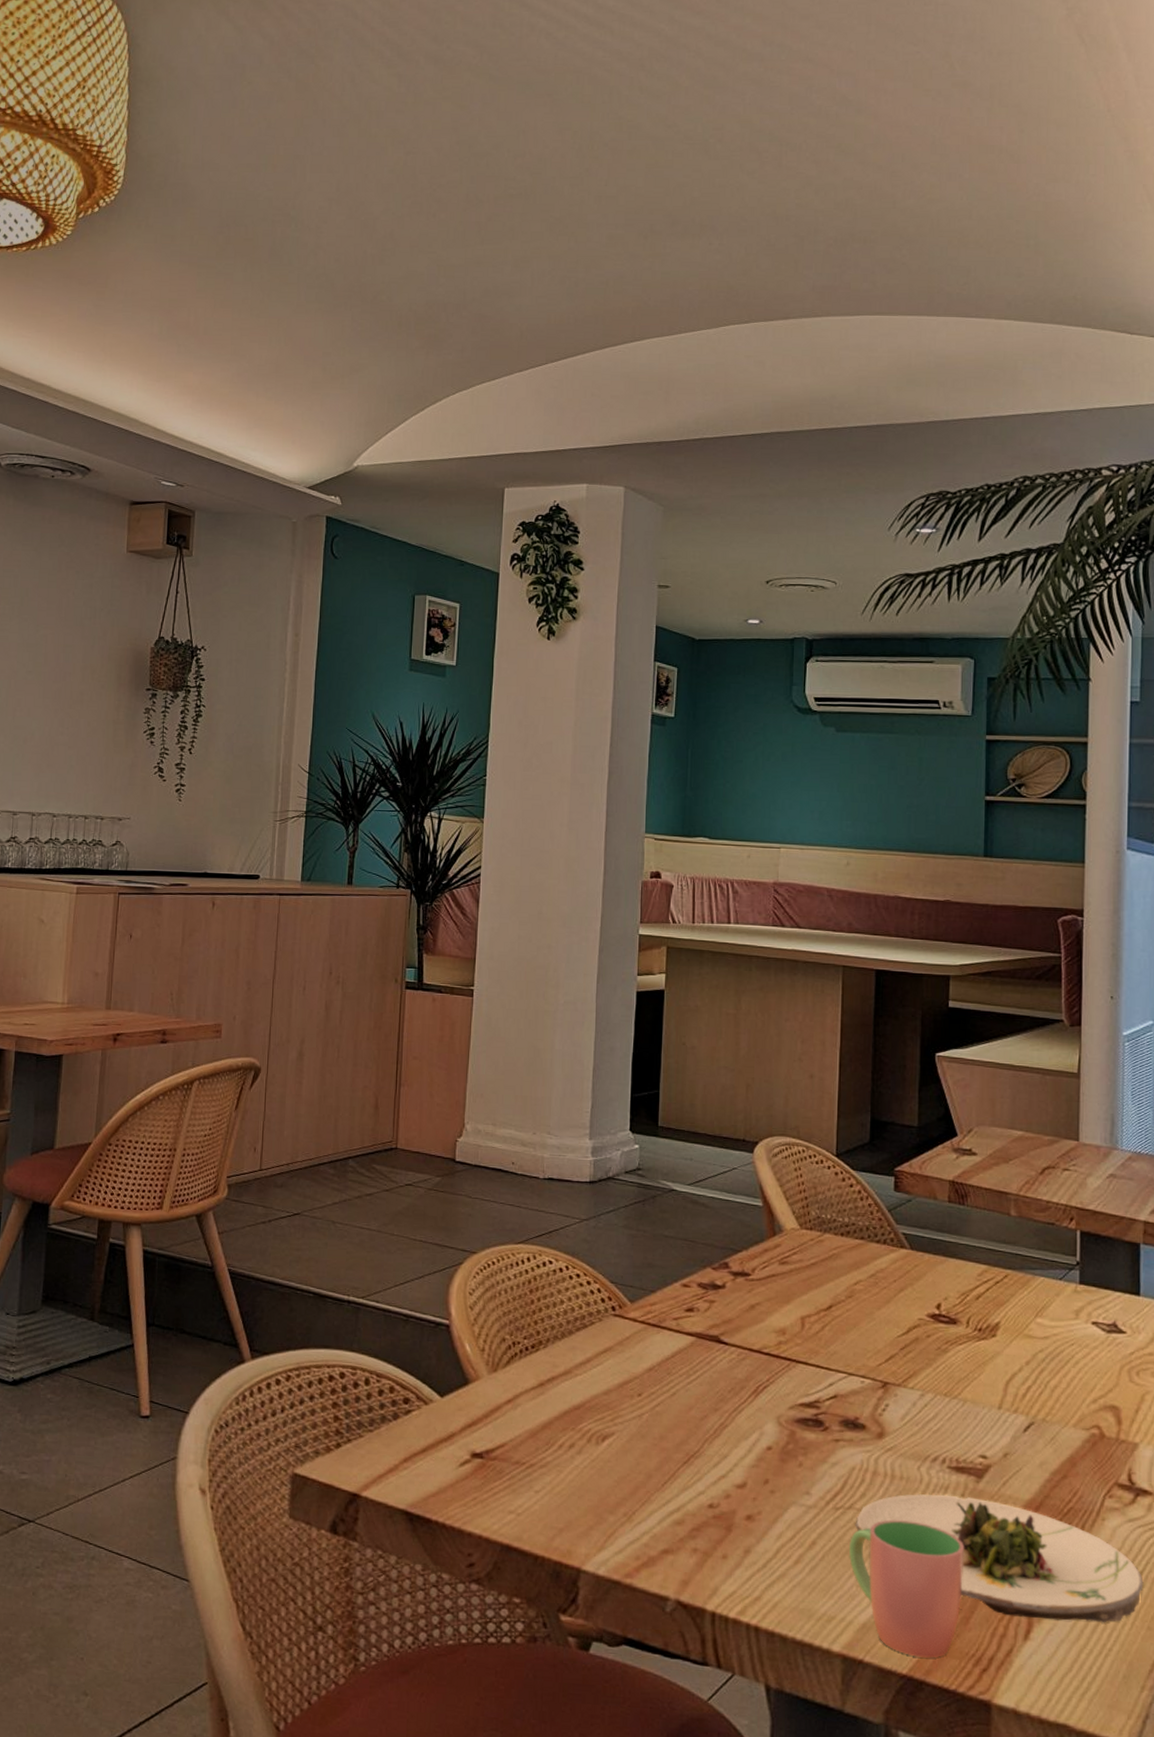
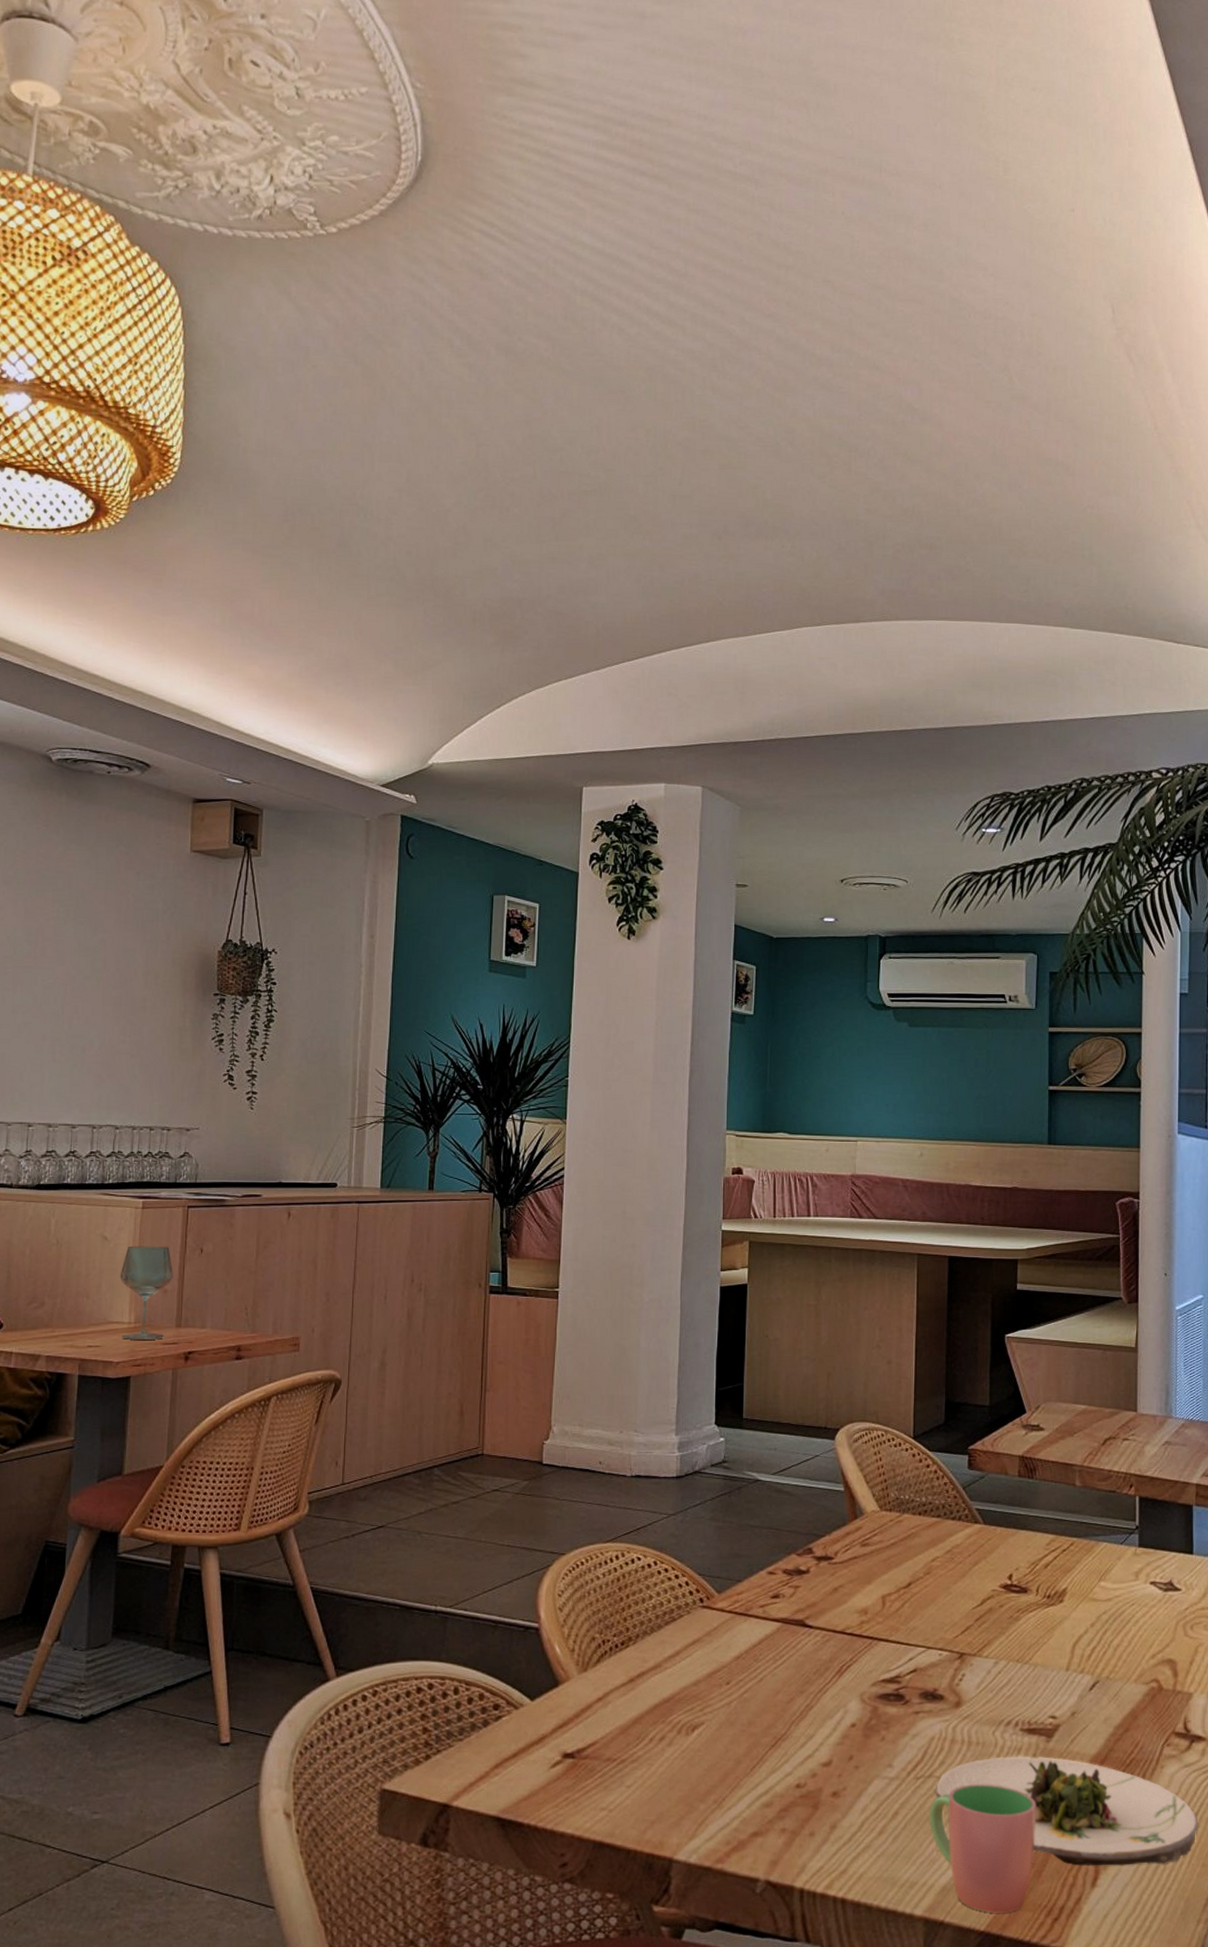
wine glass: none [54,929,104,1021] -> present [120,1246,173,1340]

